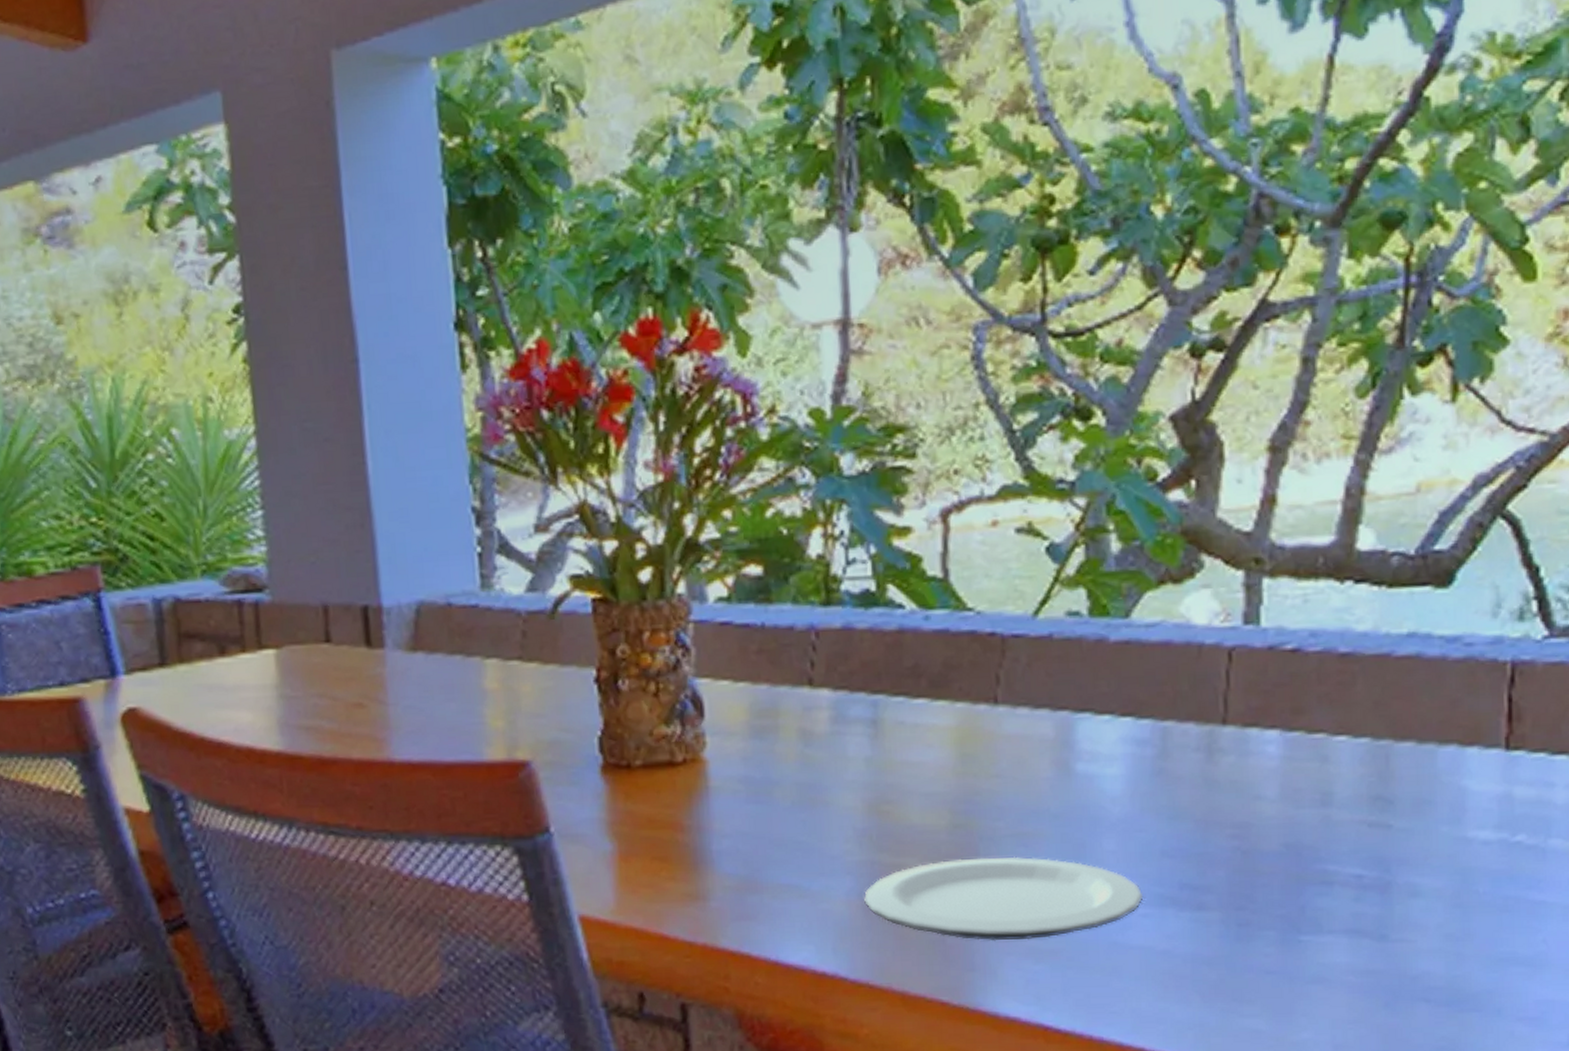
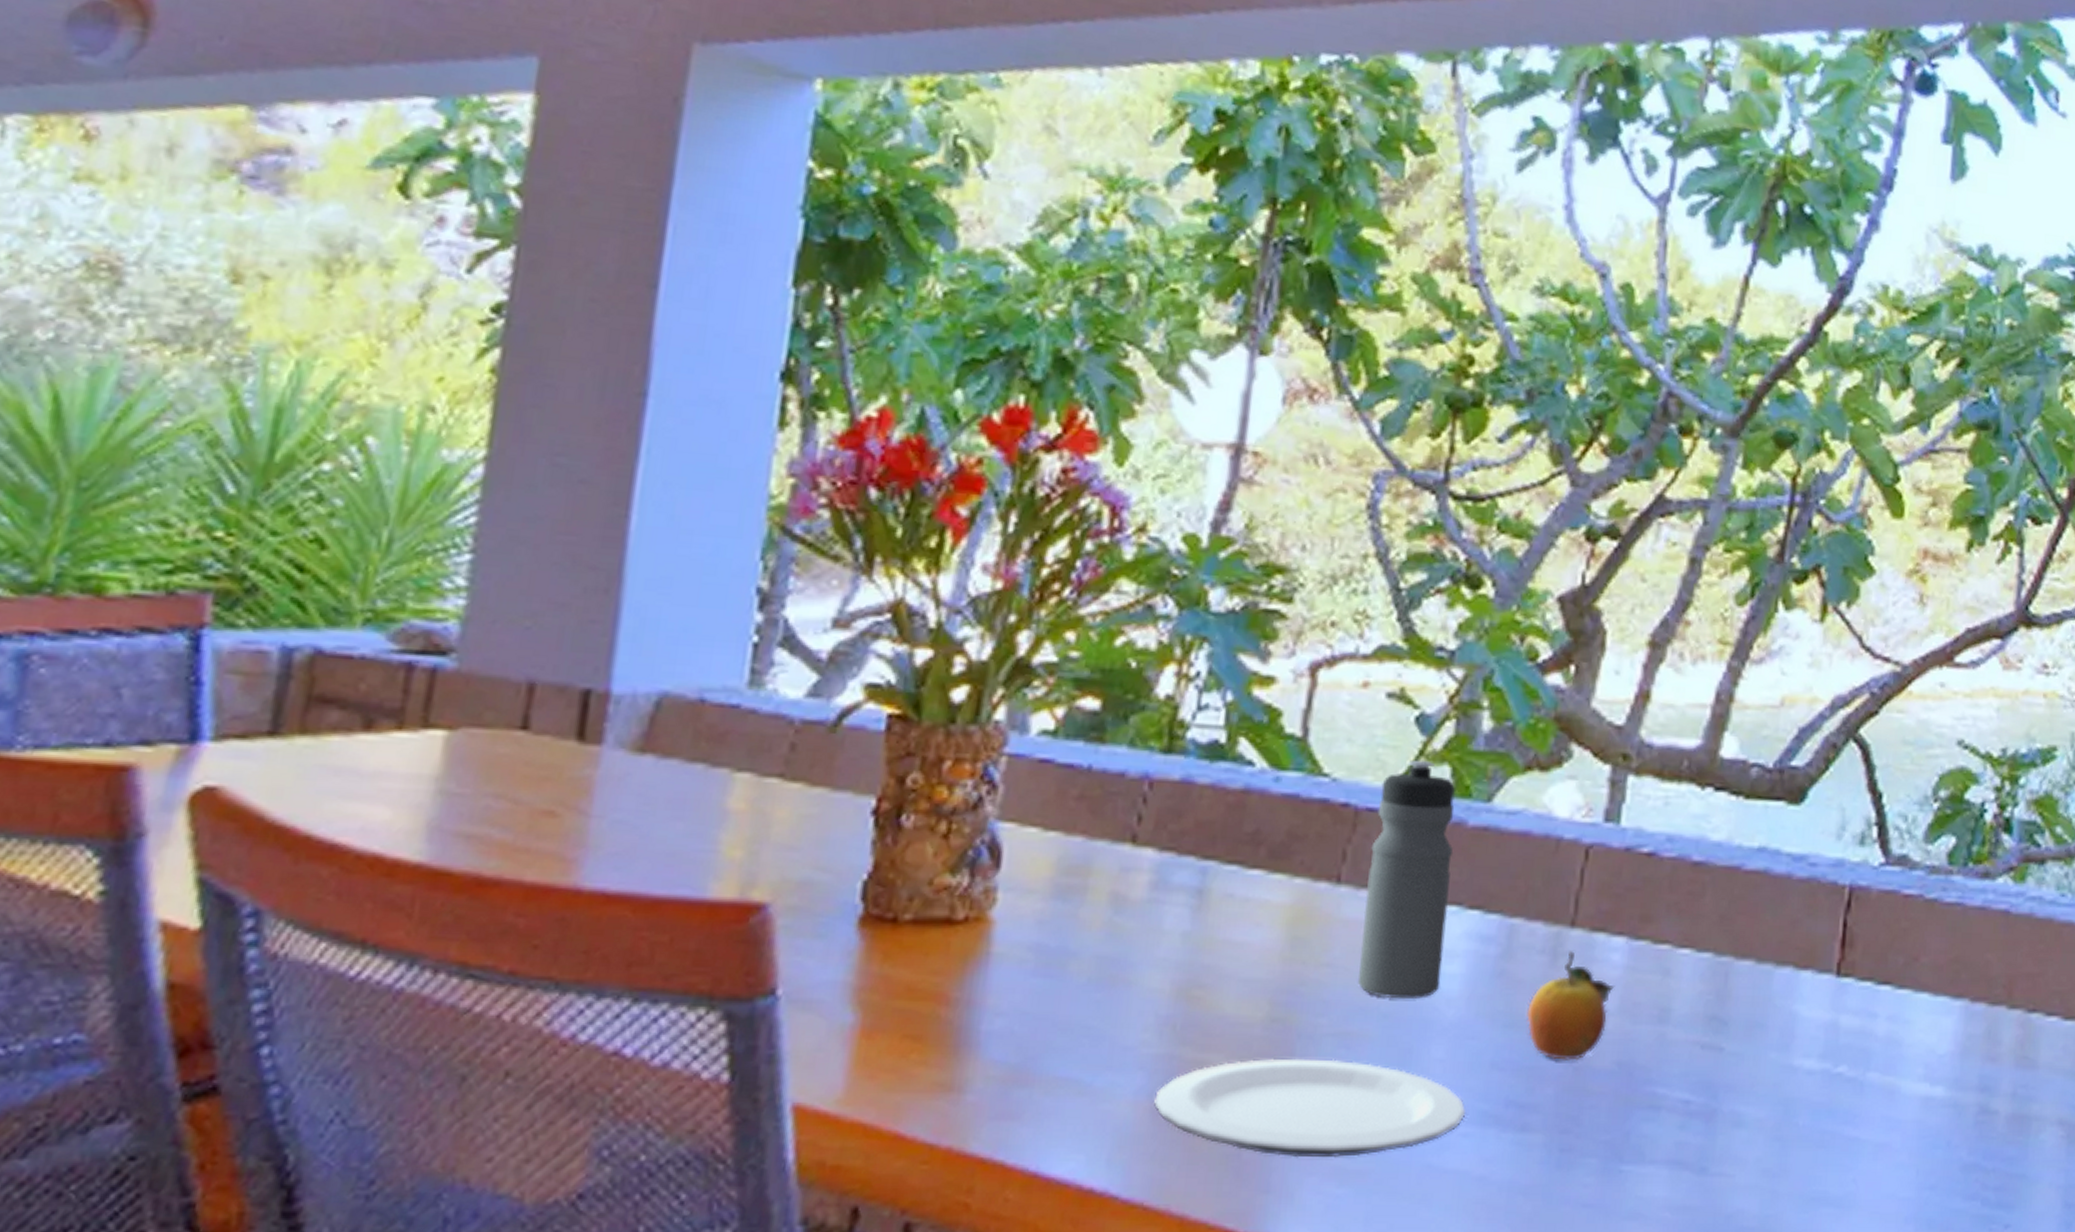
water bottle: none [1021,586,1103,801] -> present [1357,759,1455,999]
fruit: none [1189,747,1274,846] -> present [1526,951,1615,1061]

